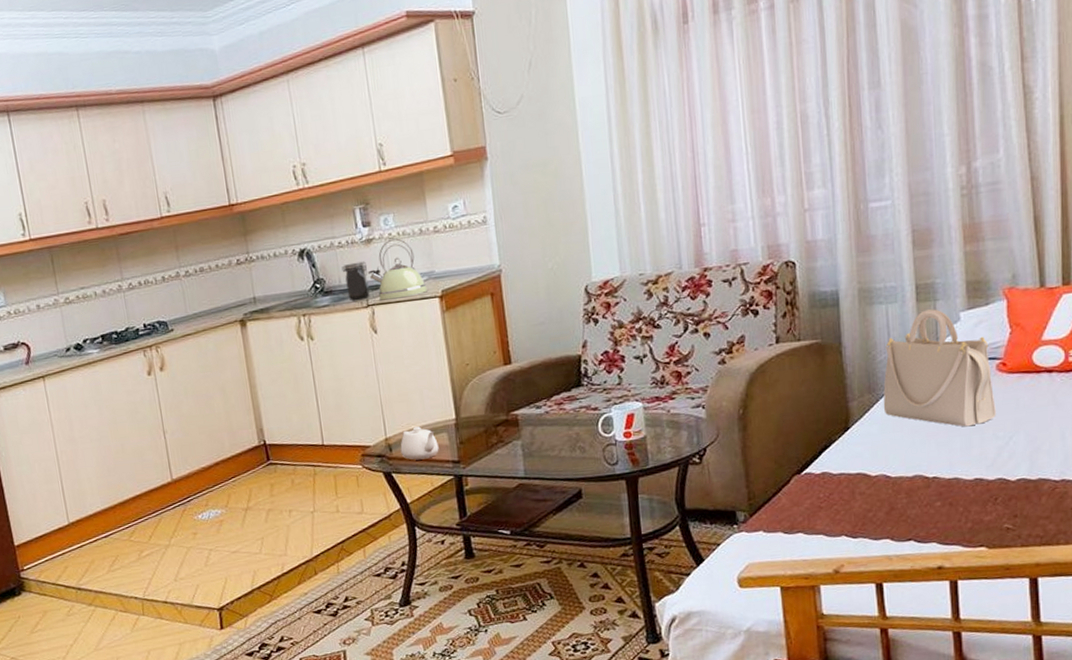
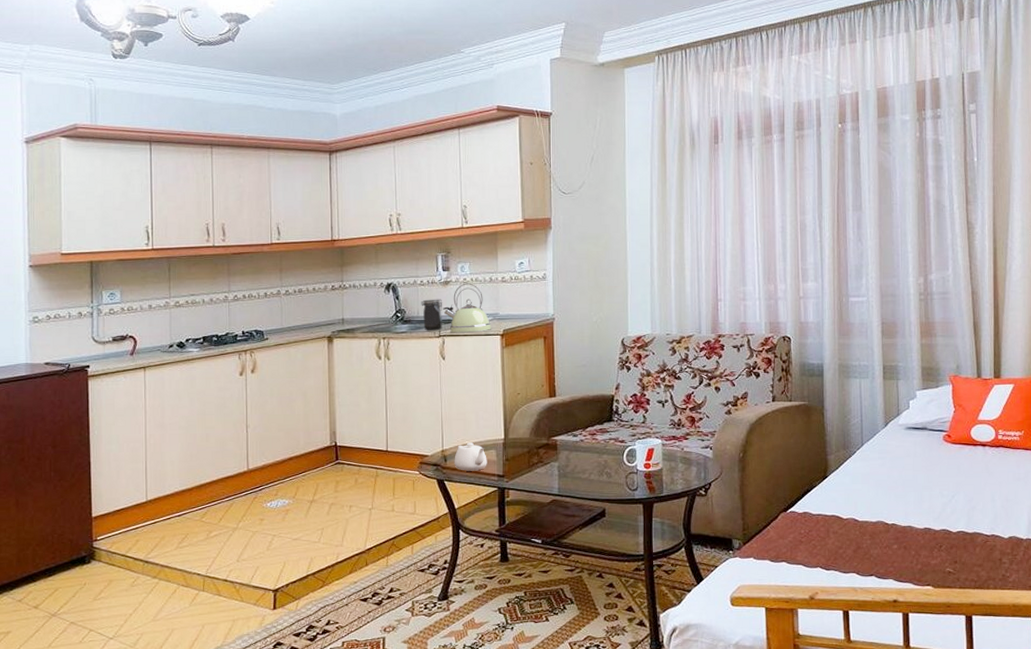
handbag: present [883,309,996,427] -> none [854,386,942,484]

